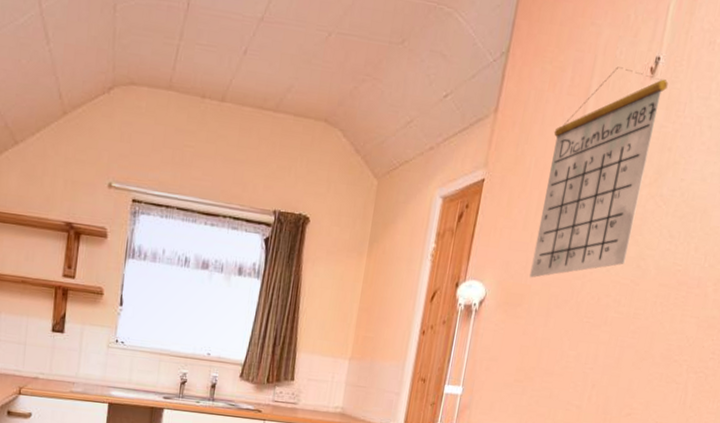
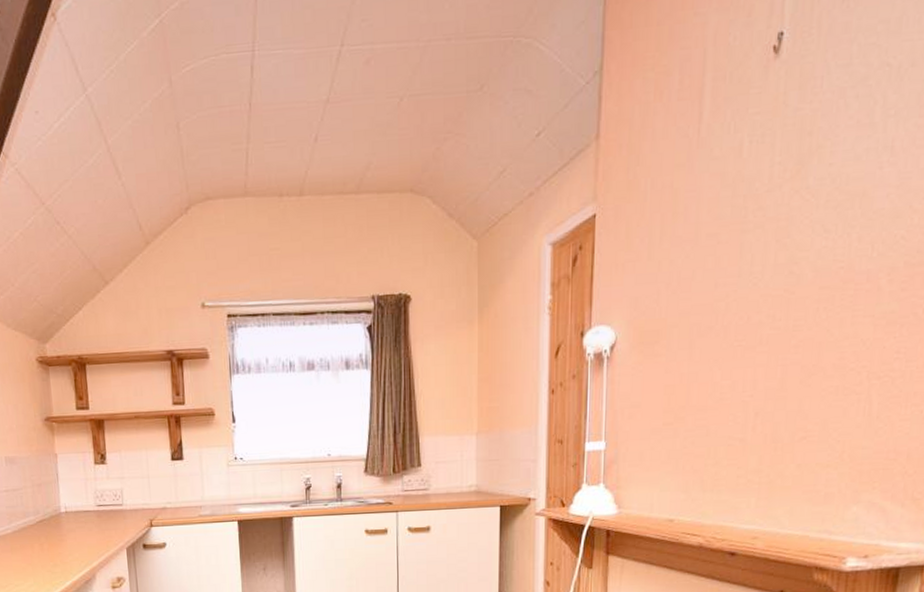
calendar: present [529,66,668,278] -> none [663,54,798,311]

